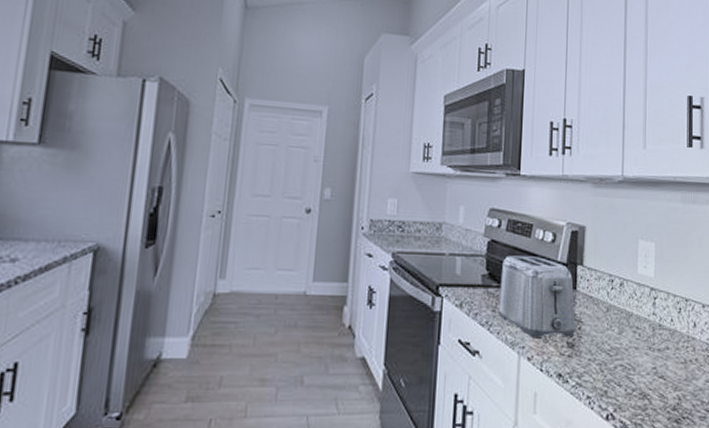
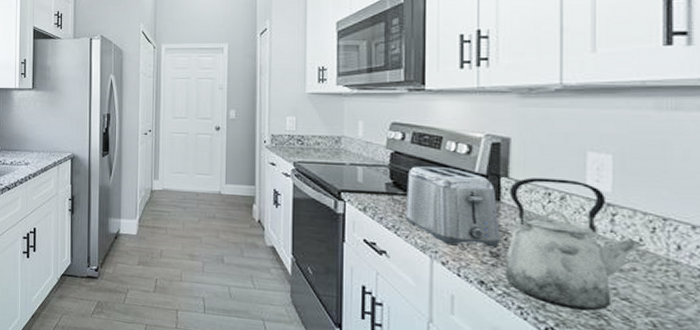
kettle: none [578,265,674,392] -> present [505,177,644,311]

